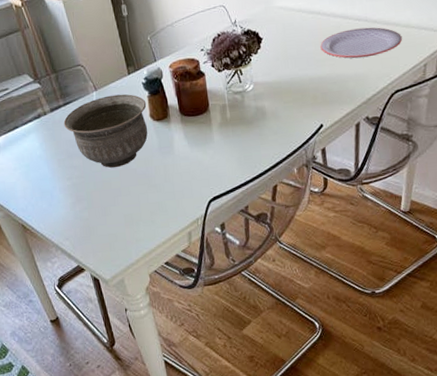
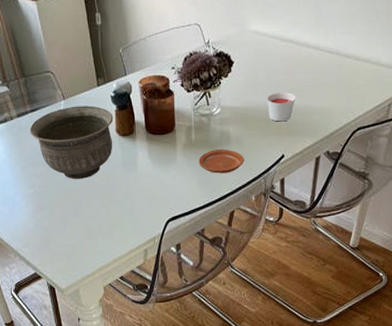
plate: none [235,124,283,149] -> present [199,148,245,174]
candle: none [298,63,329,93] -> present [266,93,295,122]
plate: present [320,27,402,59] -> none [290,61,370,92]

